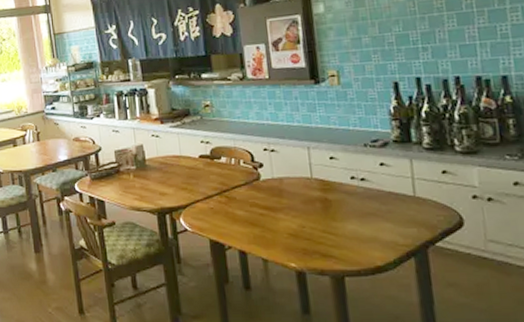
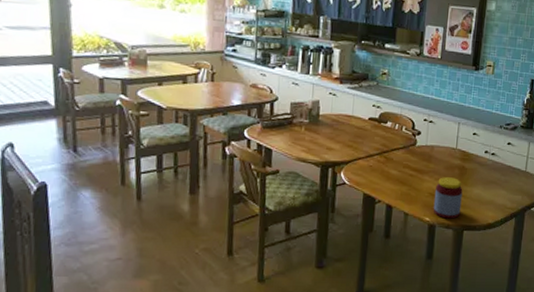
jar: none [295,213,335,263] -> present [433,177,463,219]

